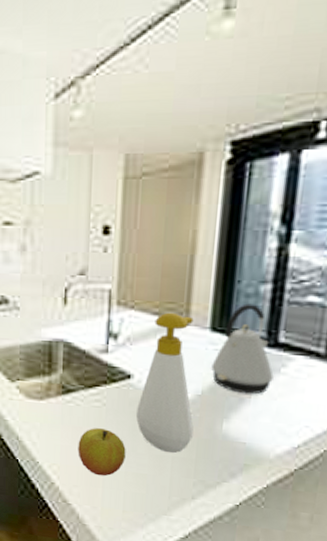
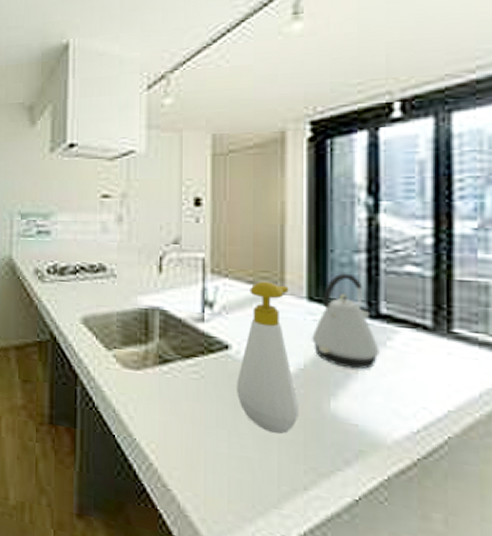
apple: present [77,428,126,476] -> none [176,402,228,458]

